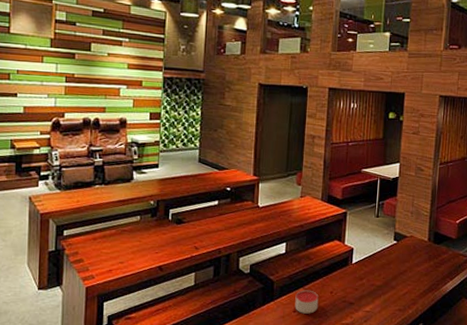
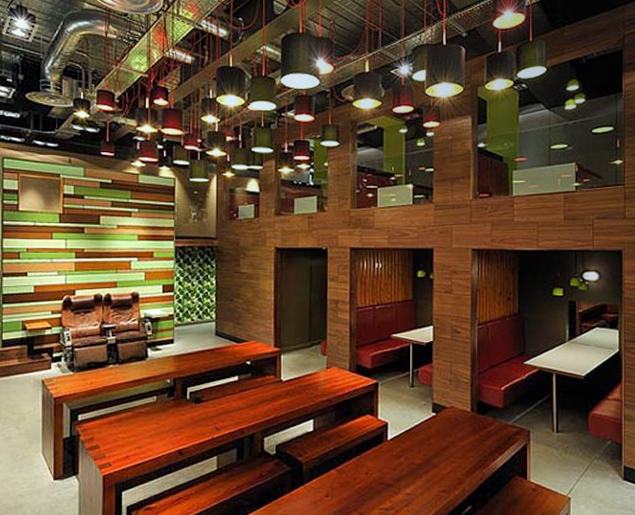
candle: present [295,290,319,314] -> none [327,471,353,498]

